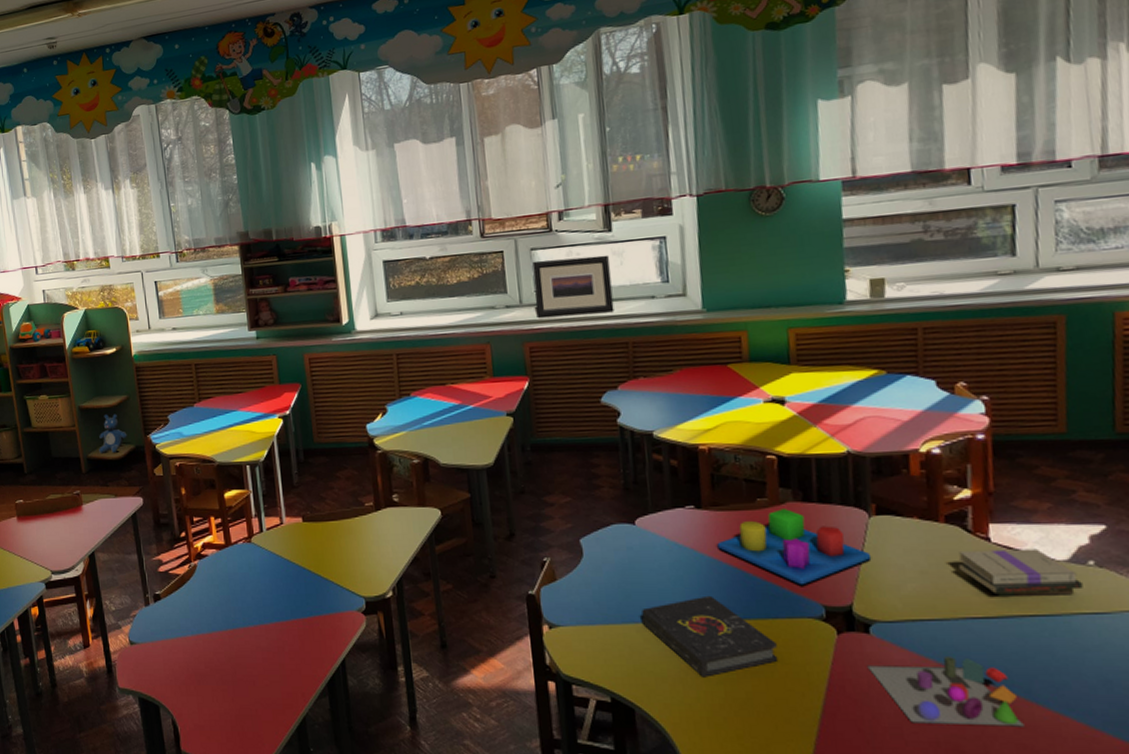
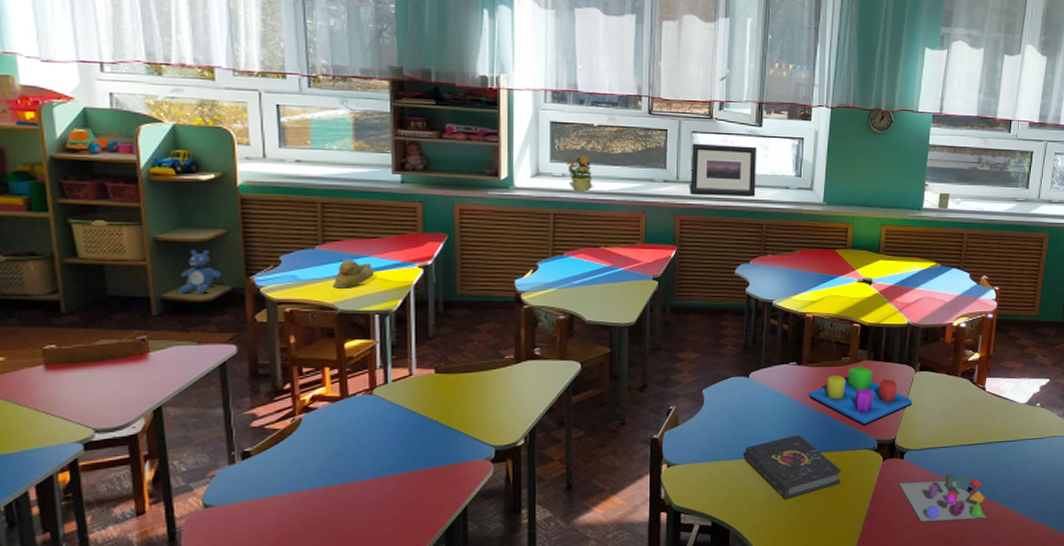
rubber duck: none [210,414,243,442] -> present [333,259,375,288]
flowerpot: none [403,290,430,328] -> present [567,155,592,192]
books: present [958,548,1083,598] -> none [965,395,1032,430]

